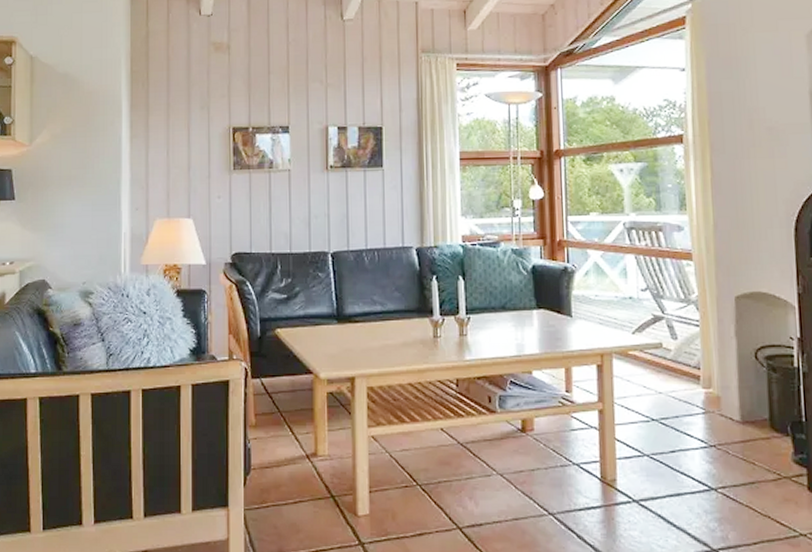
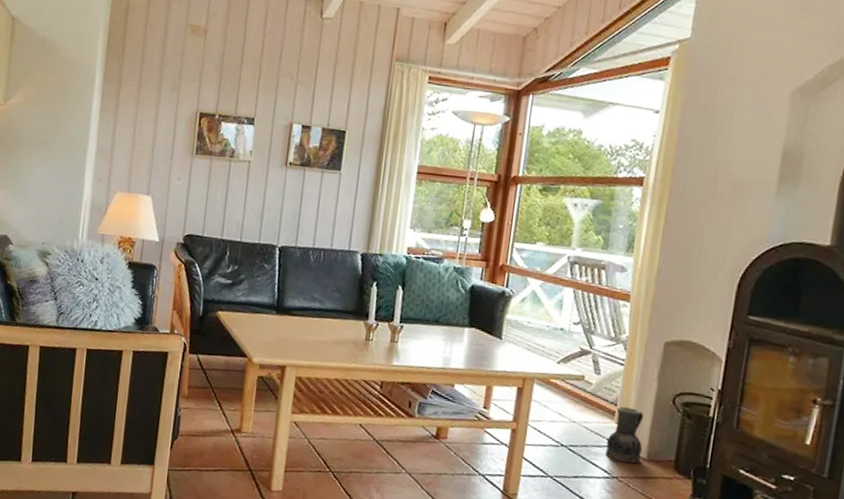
vase: none [696,369,735,428] -> present [604,406,644,464]

